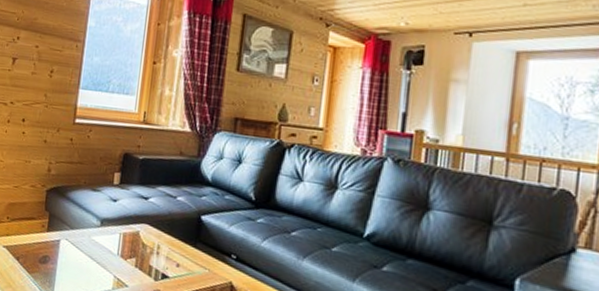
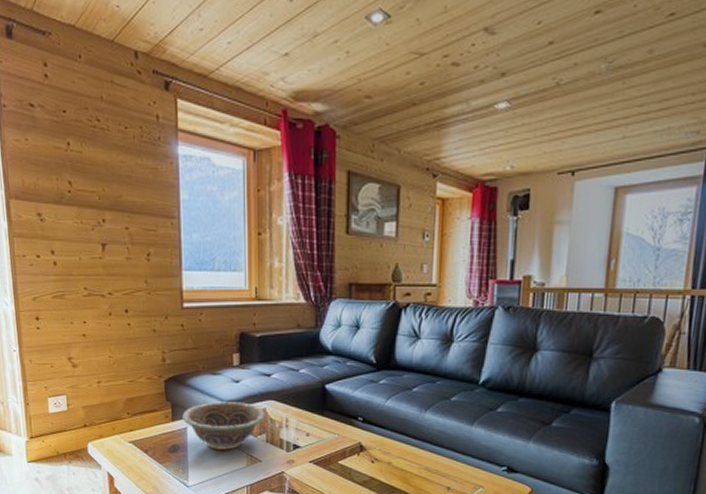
decorative bowl: none [57,217,138,269] -> present [182,401,265,450]

